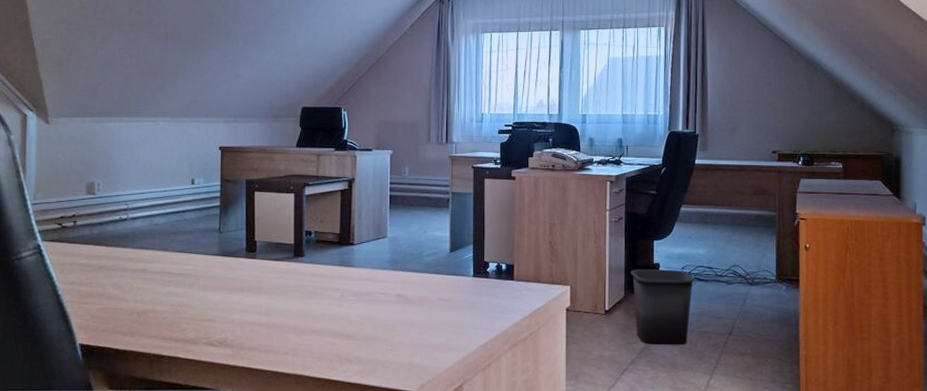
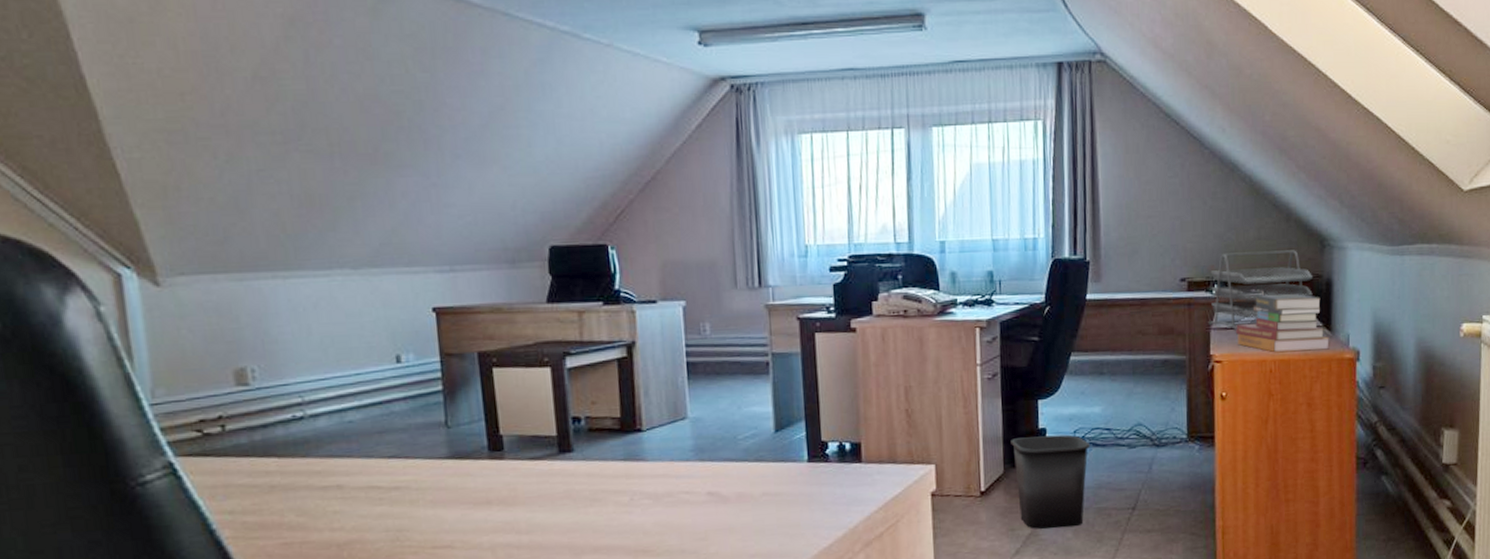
file organizer: none [795,132,885,195] -> present [1208,250,1314,331]
books: none [818,167,899,215] -> present [1236,293,1330,353]

